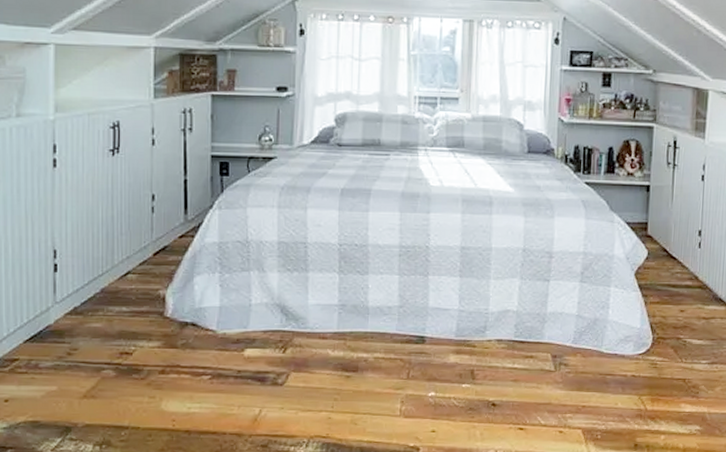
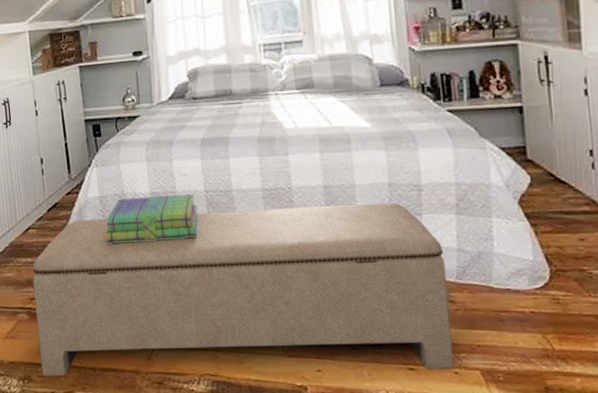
bench: none [126,266,565,441] -> present [32,202,455,377]
stack of books: none [220,245,328,295] -> present [105,193,199,244]

